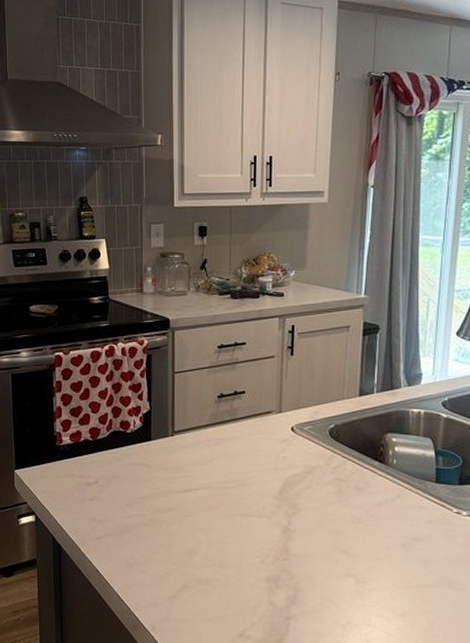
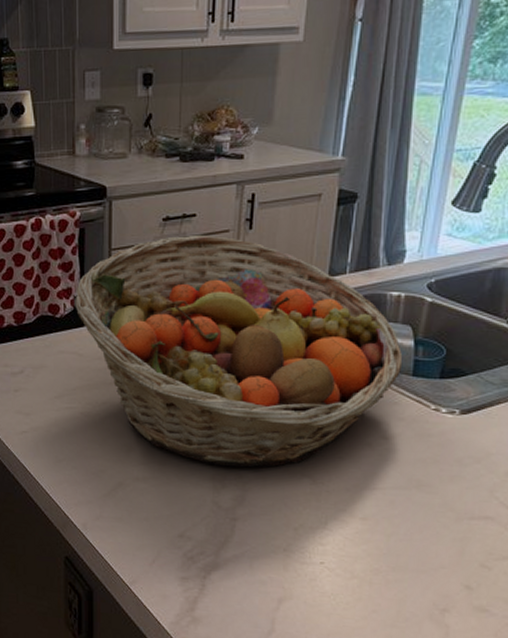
fruit basket: none [143,360,427,568] -> present [75,234,403,467]

